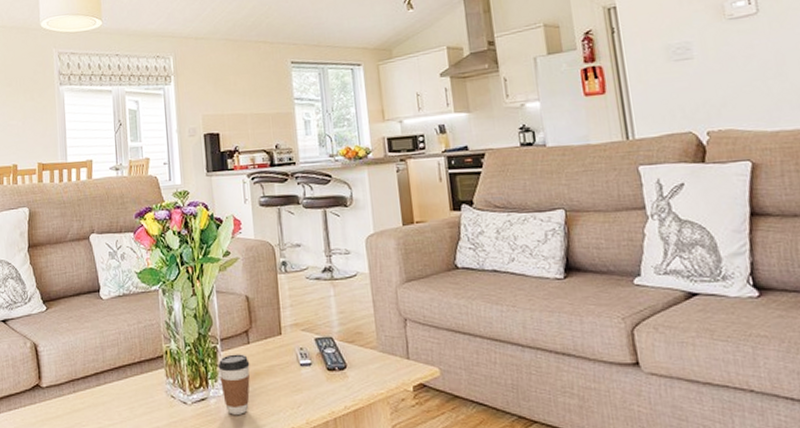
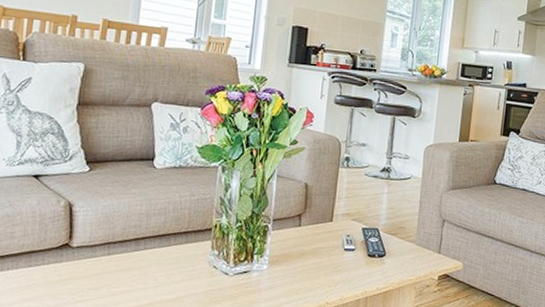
coffee cup: present [218,354,250,415] -> none [265,234,298,288]

